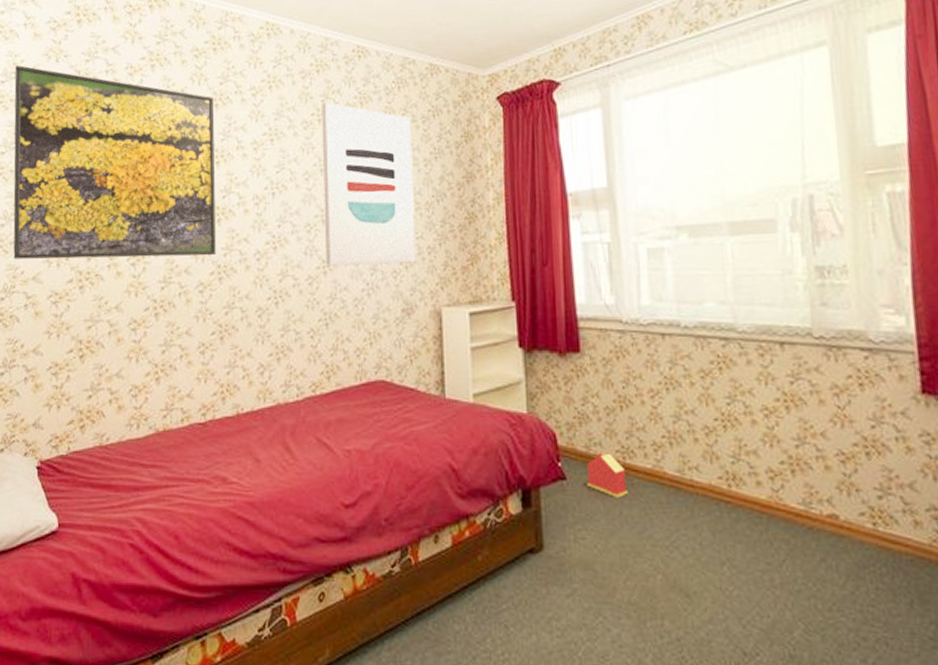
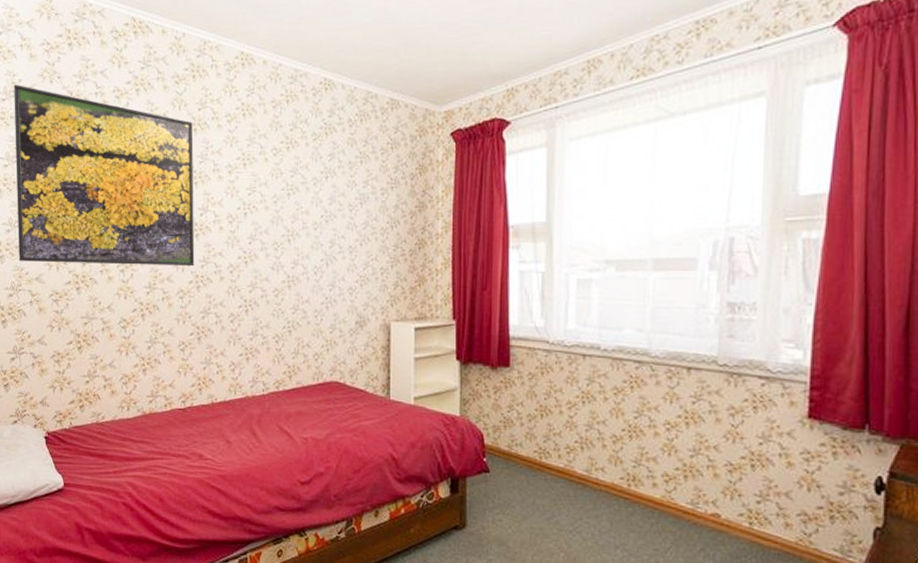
wall art: present [321,102,416,266] -> none [290,131,371,282]
toy house: present [586,452,629,499] -> none [506,452,542,490]

